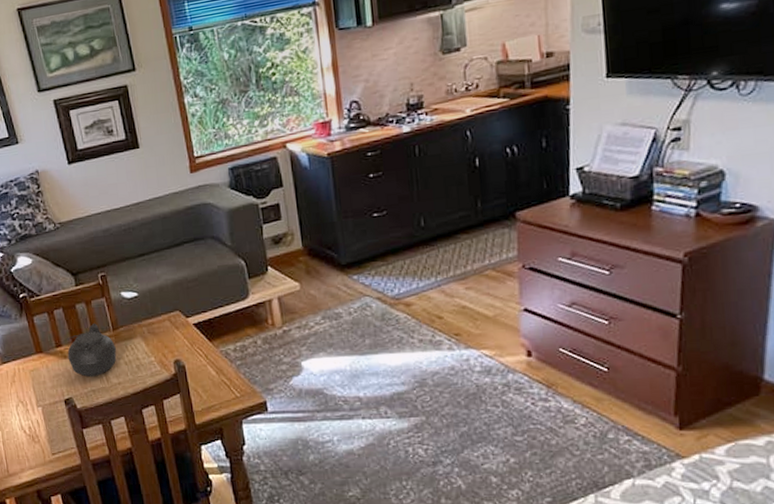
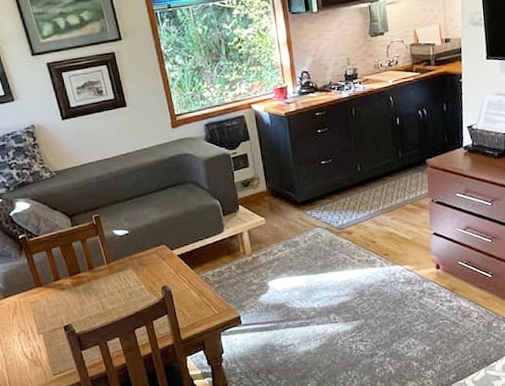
teapot: present [63,323,117,377] -> none [62,258,111,305]

